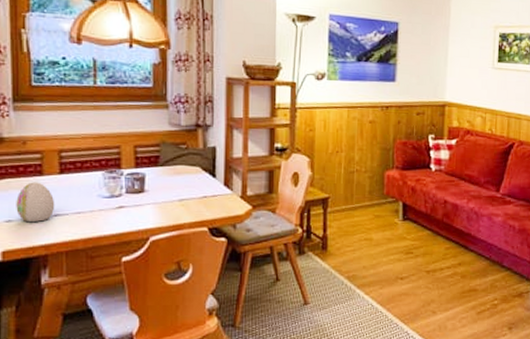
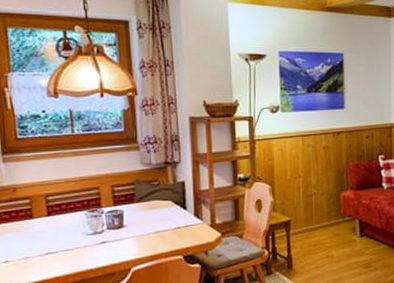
decorative egg: present [16,182,55,222] -> none [11,225,46,261]

